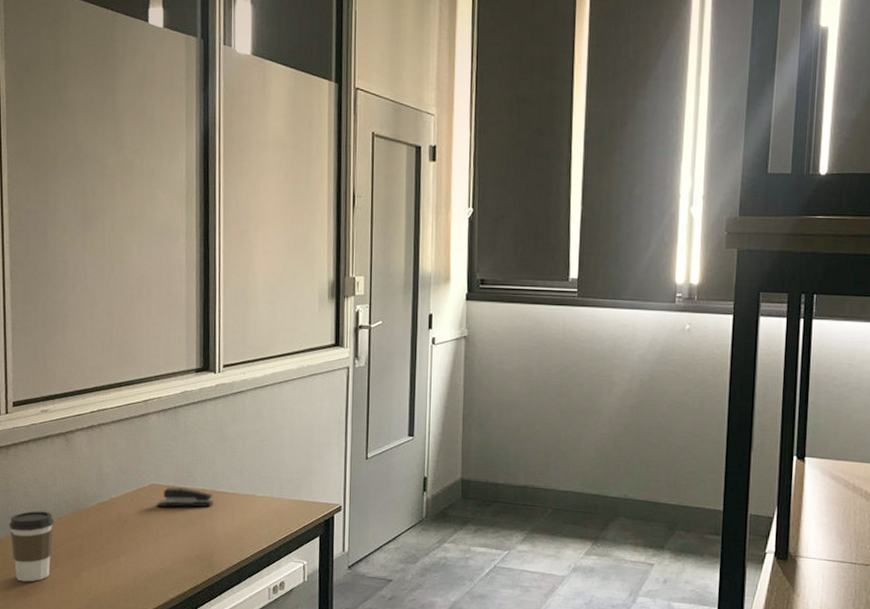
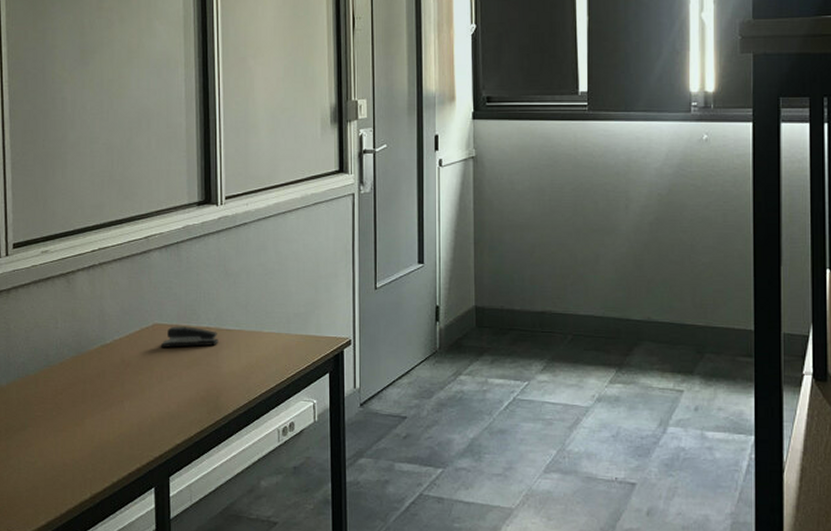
coffee cup: present [8,511,54,582] -> none [10,356,55,431]

